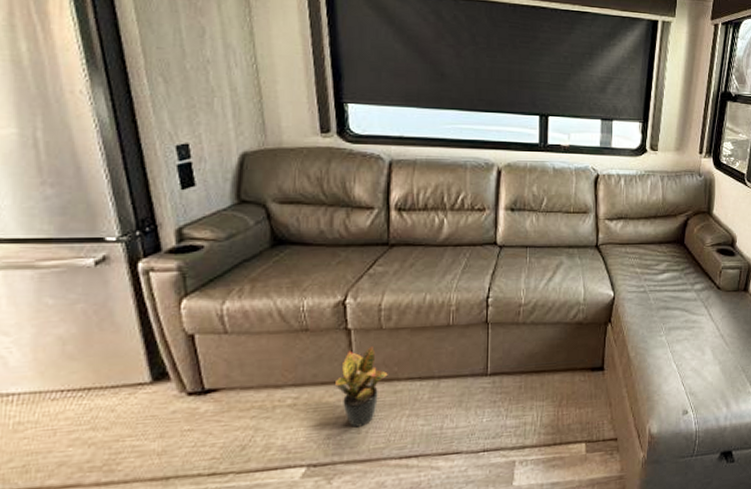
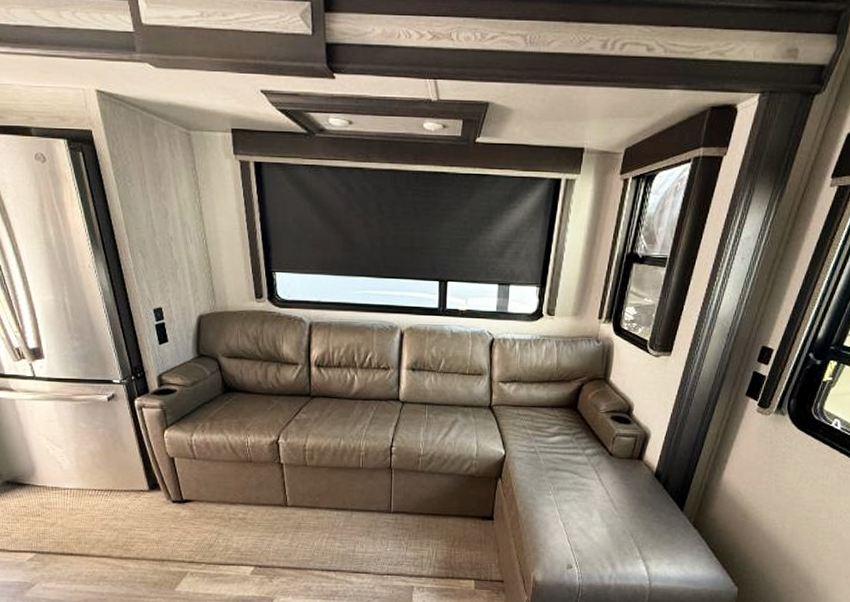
potted plant: present [335,346,388,428] -> none [273,479,312,542]

